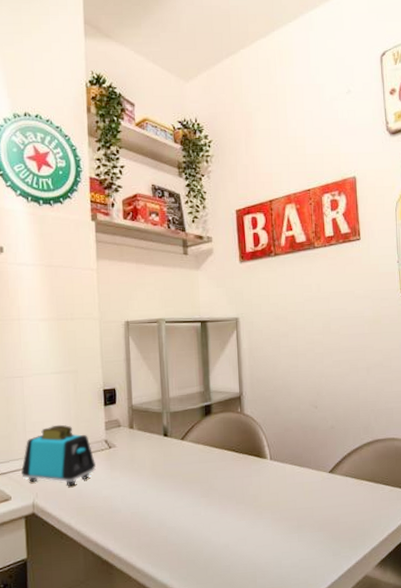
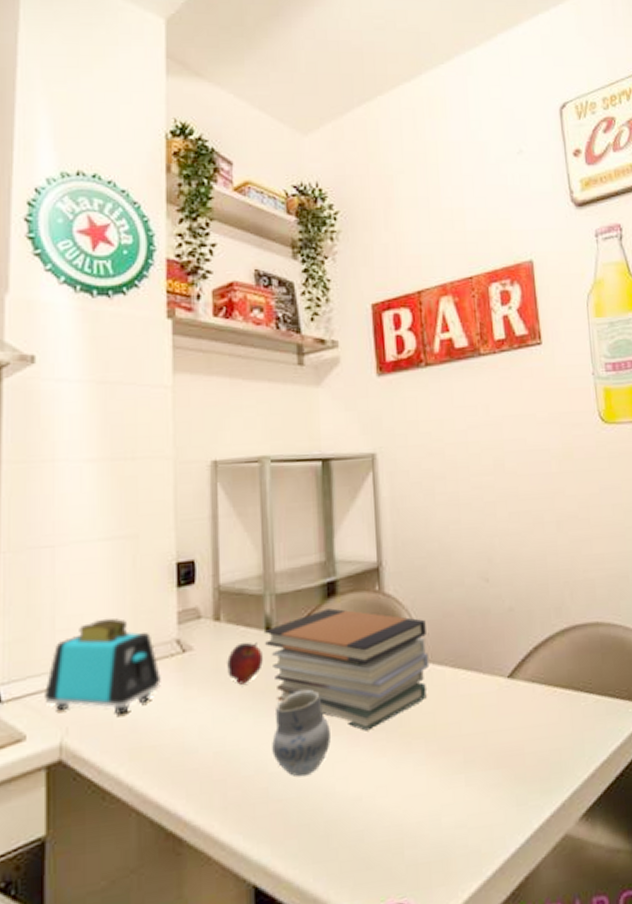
apple: none [139,443,162,470] -> present [227,642,263,685]
book stack: none [162,423,275,504] -> present [263,608,430,731]
cup: none [169,475,208,531] -> present [272,689,331,777]

